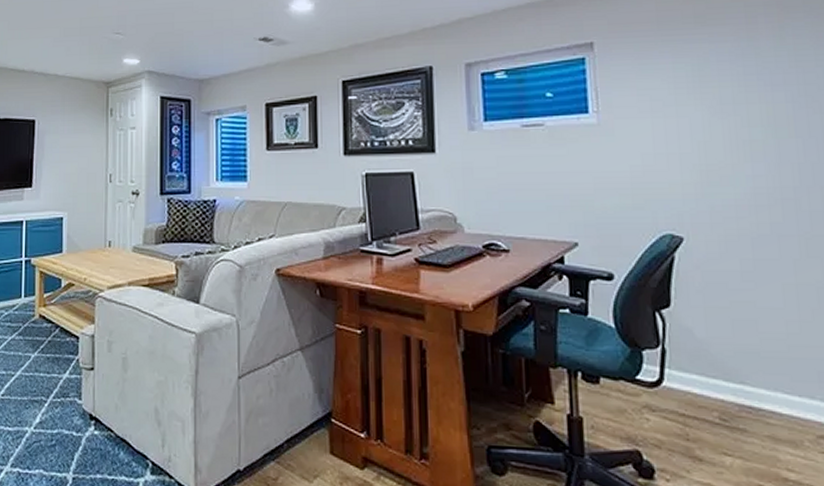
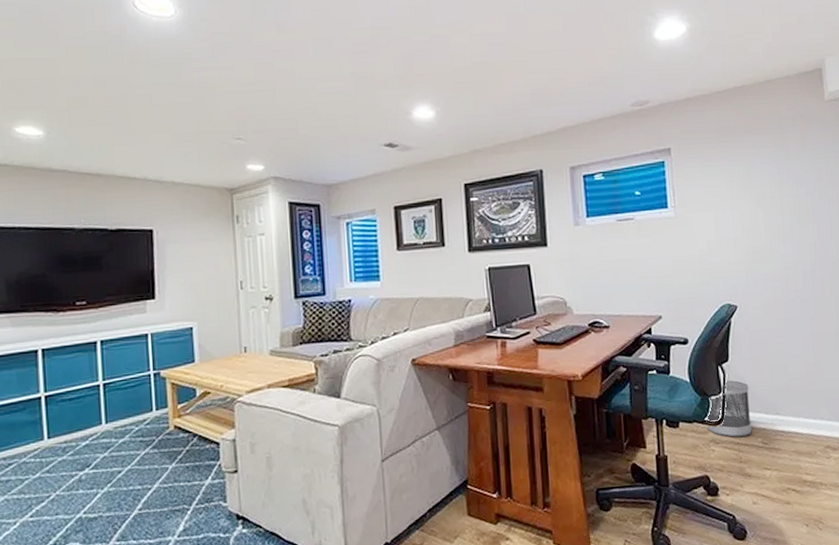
wastebasket: none [637,331,704,407] -> present [706,380,752,437]

